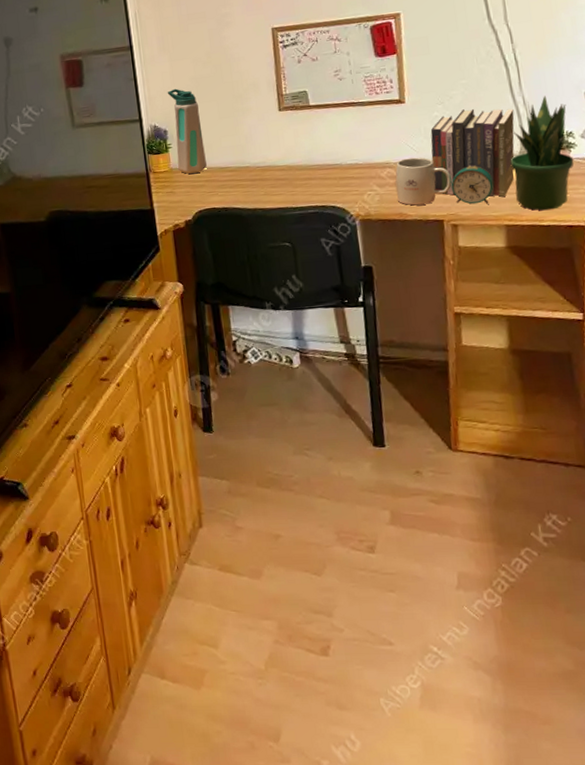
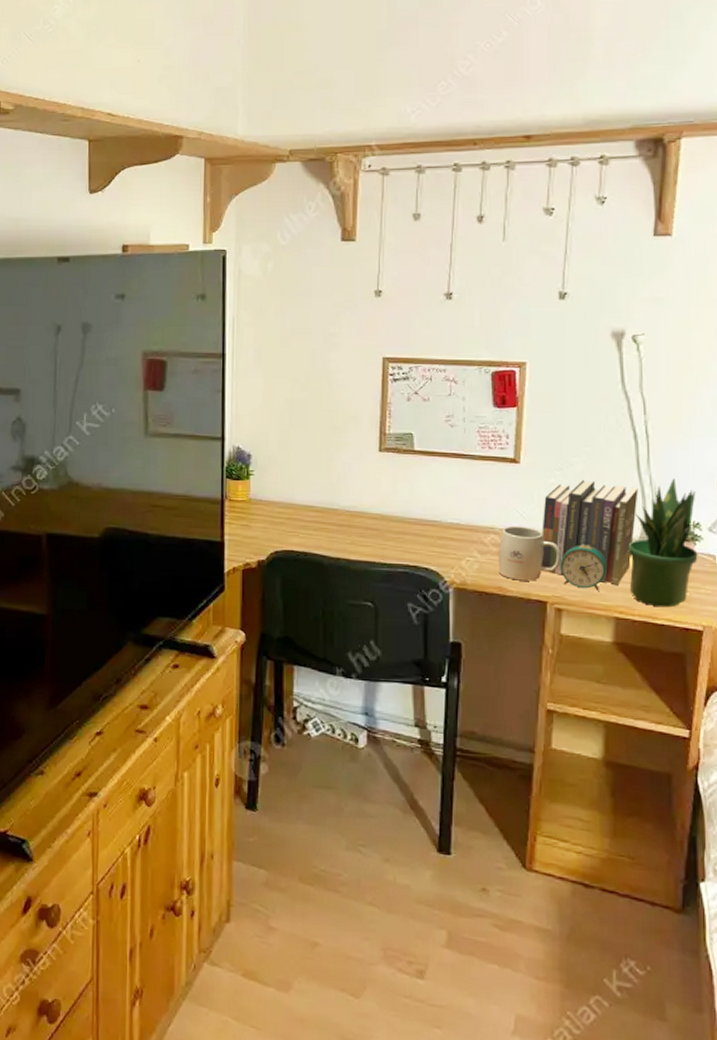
water bottle: present [167,88,207,174] -> none [257,409,291,508]

